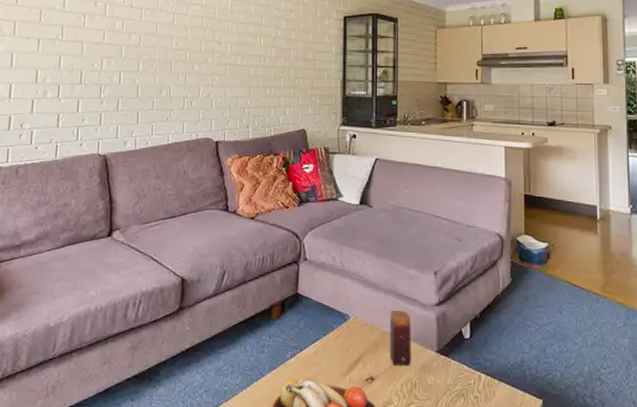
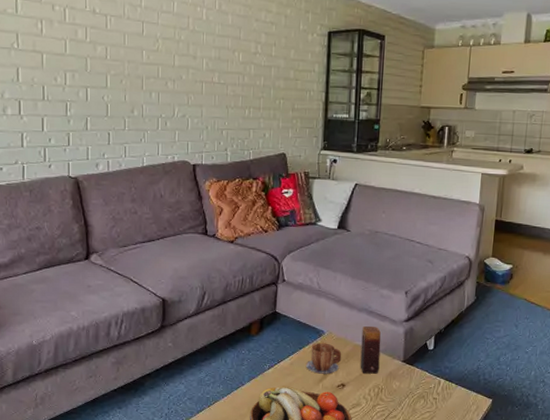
mug: none [330,328,369,365] -> present [305,343,342,374]

